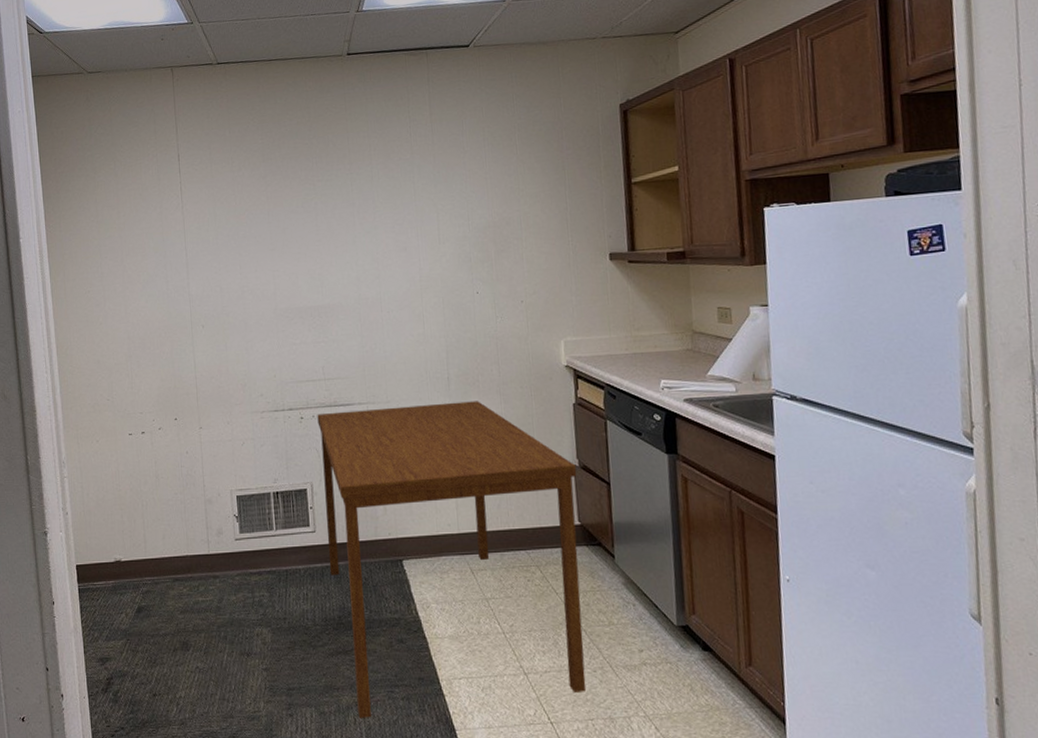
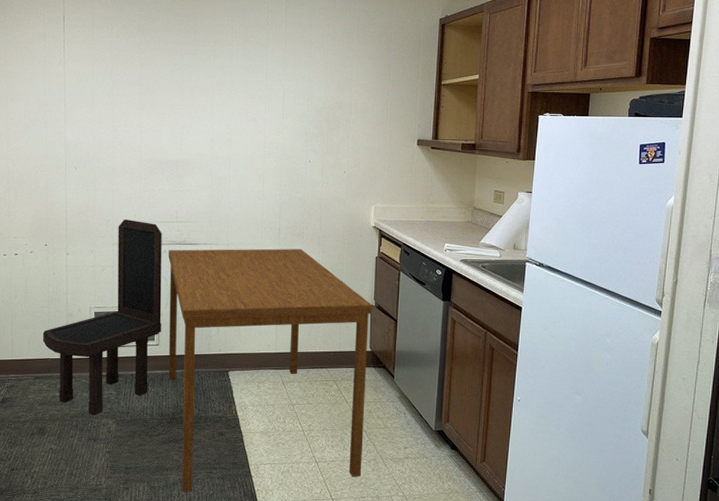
dining chair: none [178,381,317,624] -> present [42,220,162,415]

